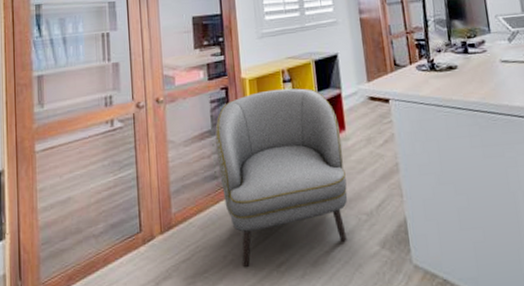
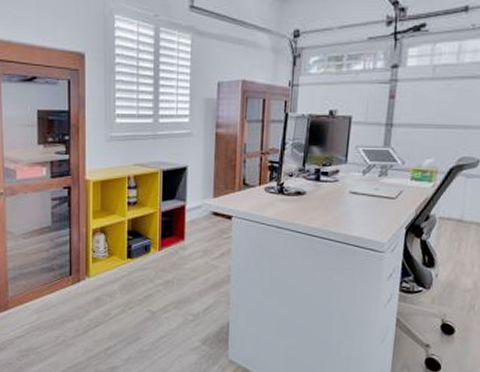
armchair: present [215,88,348,267] -> none [55,194,180,347]

